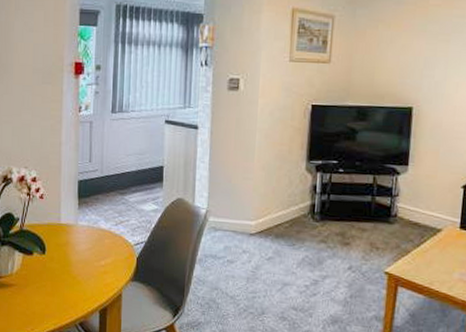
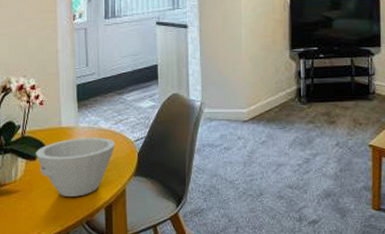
bowl: none [32,236,115,297] -> present [35,137,116,197]

